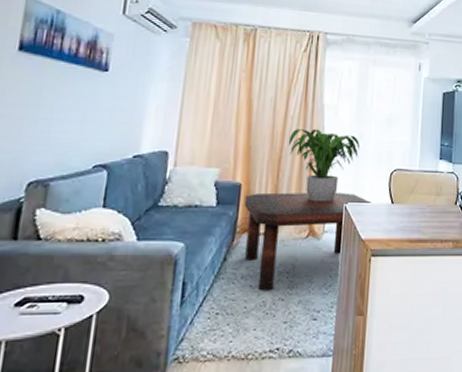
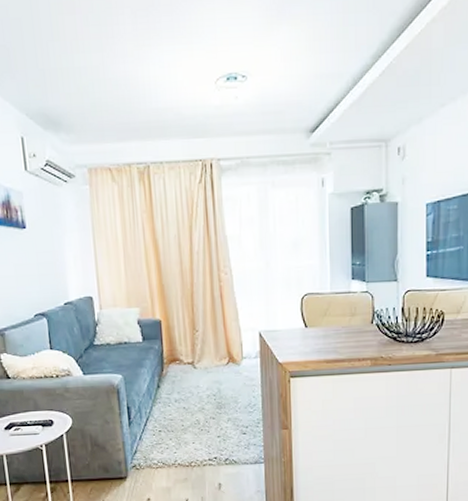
coffee table: present [244,192,372,291] -> none [166,320,286,412]
potted plant: present [289,129,360,202] -> none [198,261,267,332]

